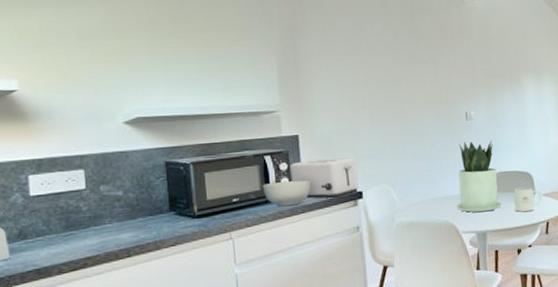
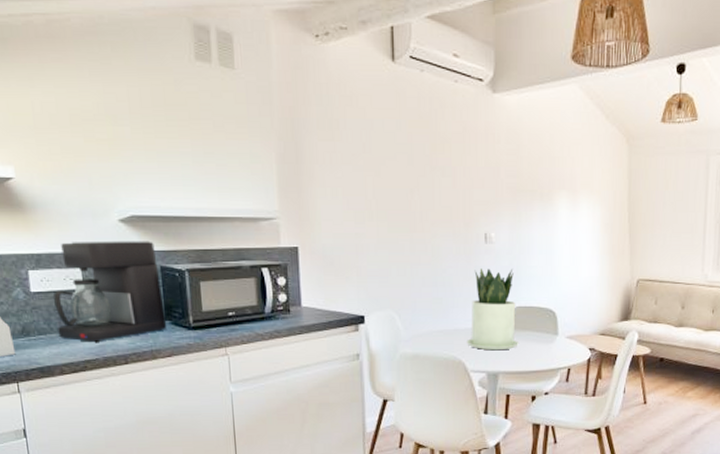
coffee maker: none [54,139,170,240] -> present [53,241,166,342]
bowl: present [262,179,311,207] -> none [259,297,310,325]
toaster: present [290,157,358,199] -> none [288,275,360,321]
mug: present [513,186,541,213] -> none [532,326,564,355]

